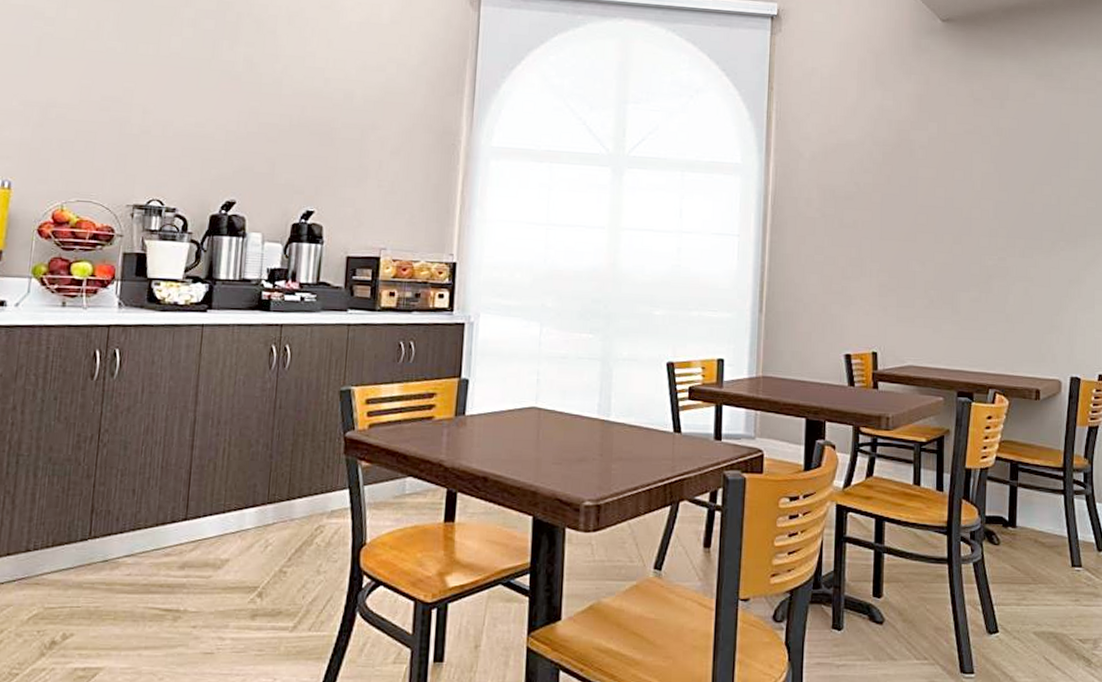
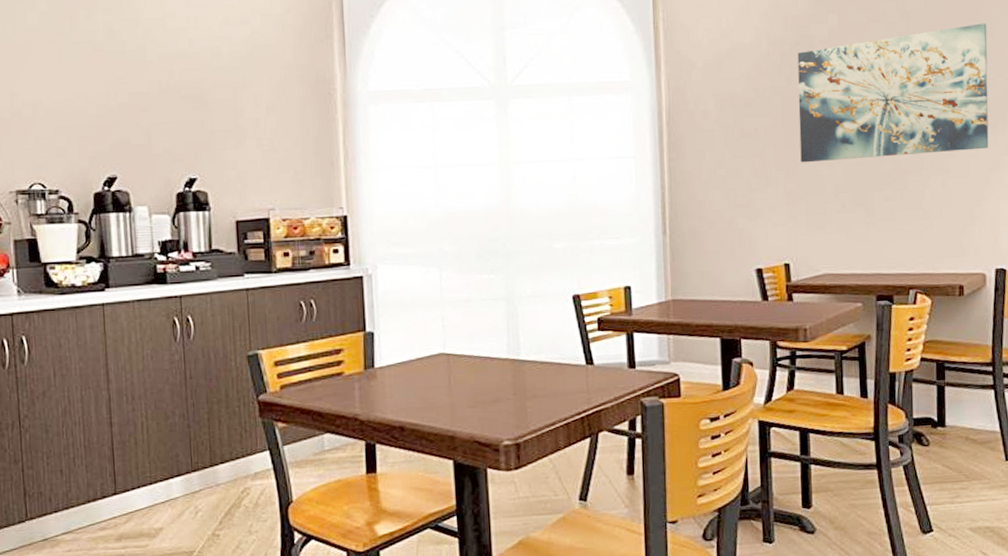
wall art: none [894,146,1073,262] -> present [797,23,989,163]

